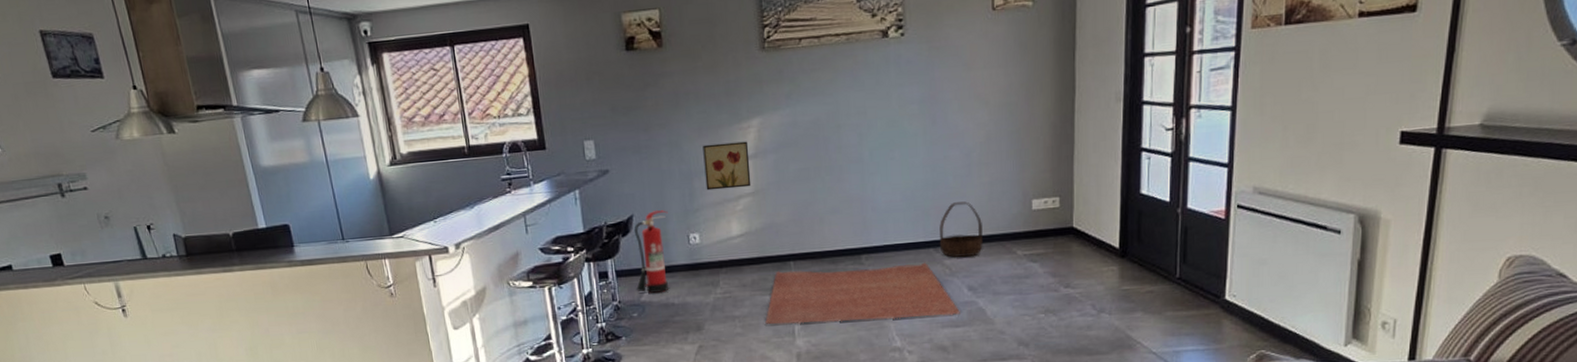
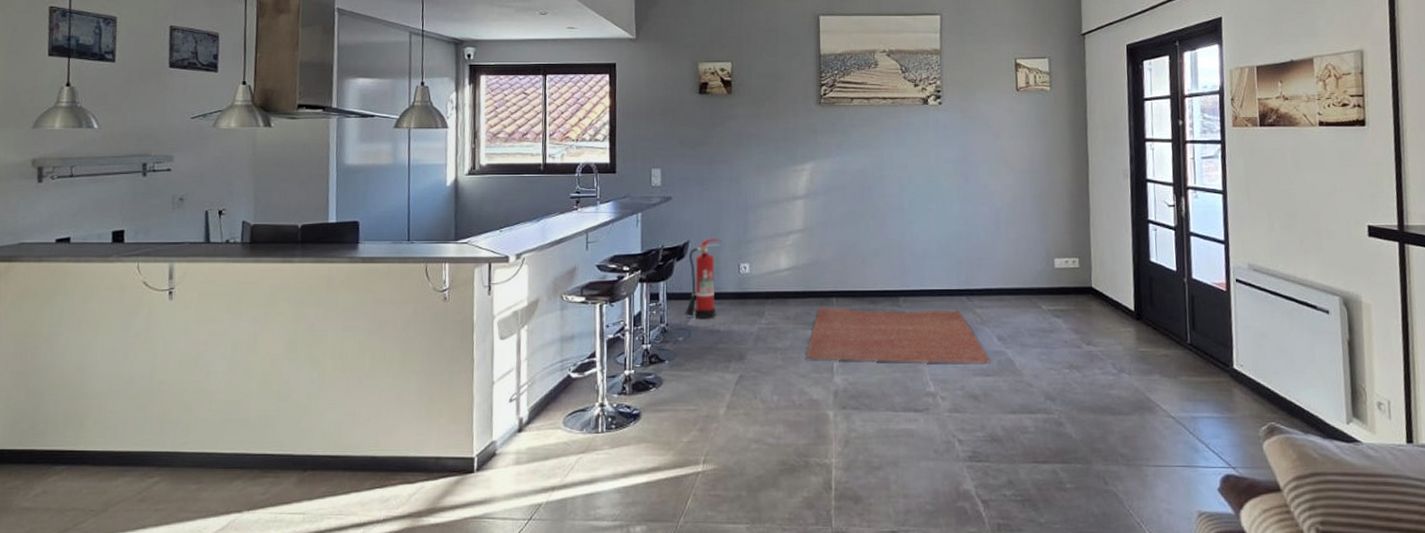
wall art: present [702,141,751,191] -> none [759,182,801,224]
basket: present [939,201,984,257] -> none [971,255,1012,307]

